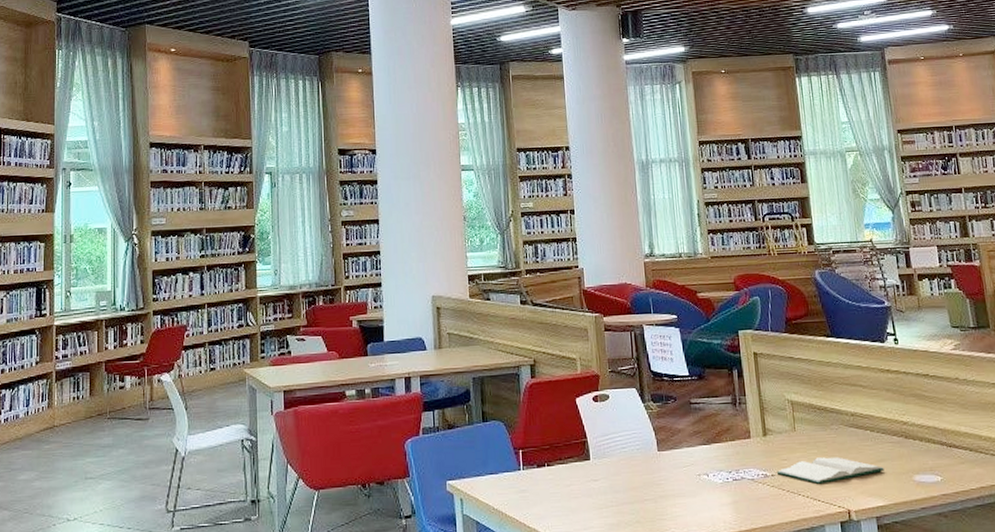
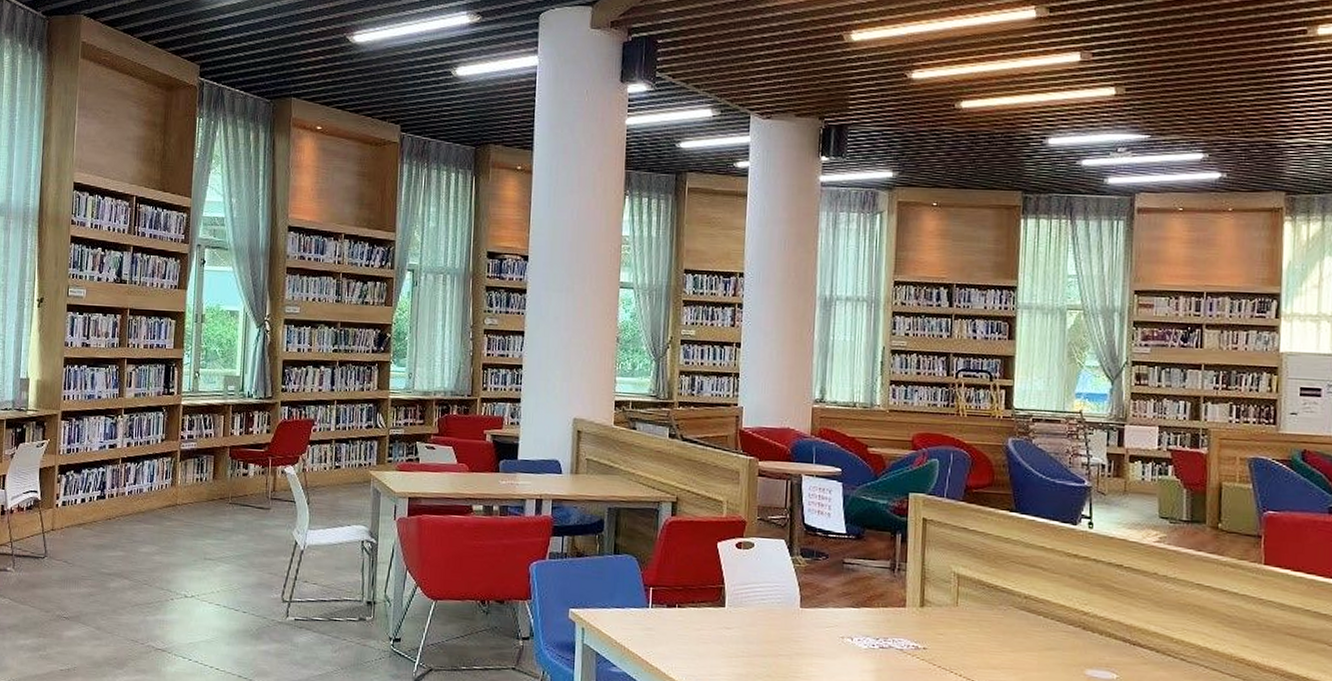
hardback book: present [776,457,884,485] -> none [929,637,1053,665]

